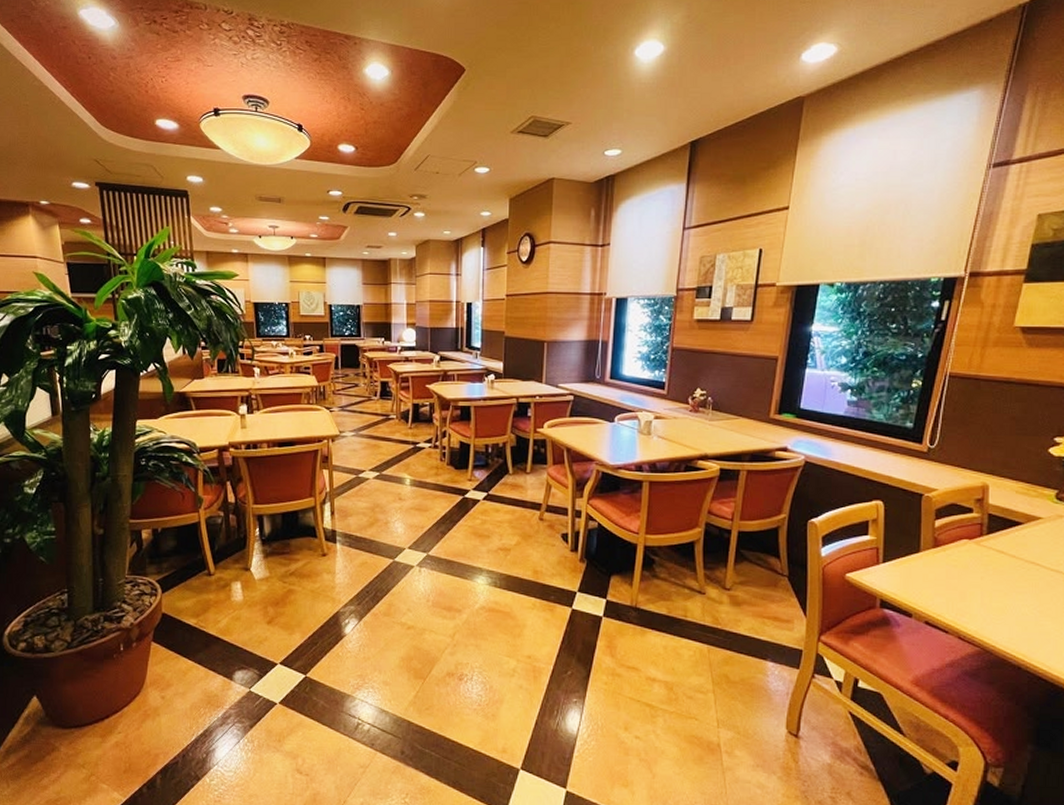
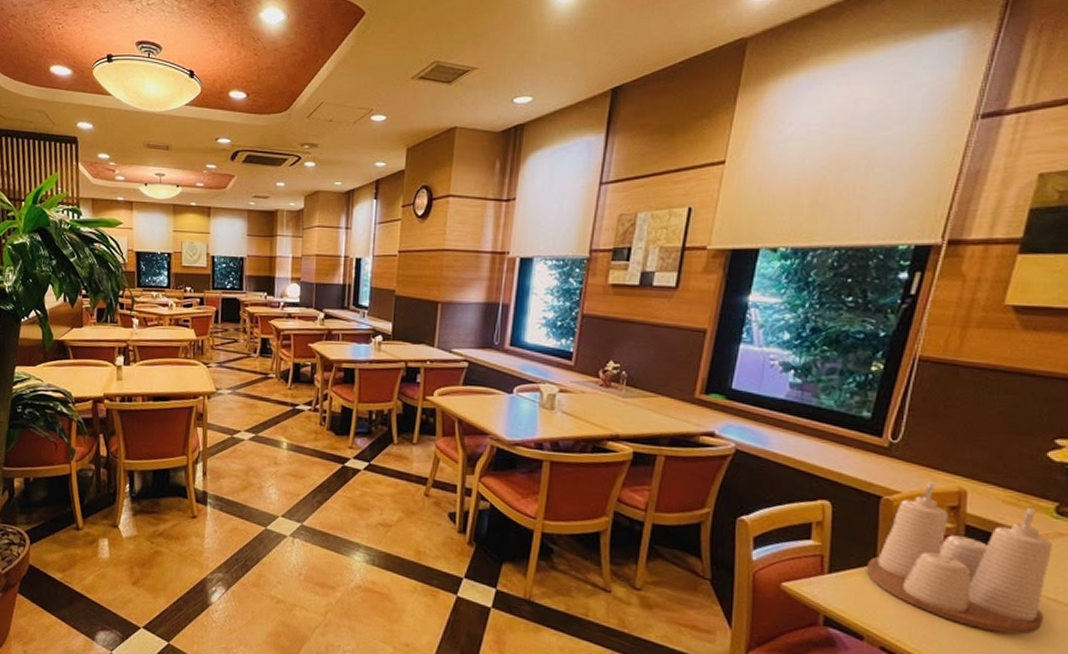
condiment set: none [913,479,1054,602] -> present [866,482,1052,635]

